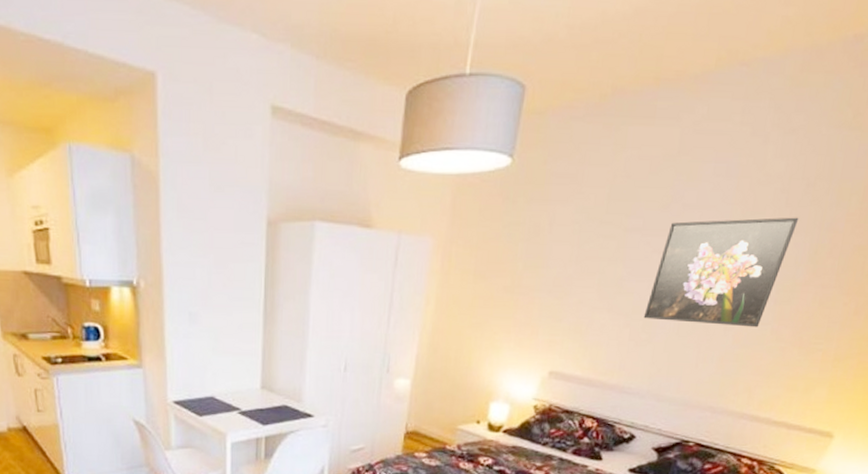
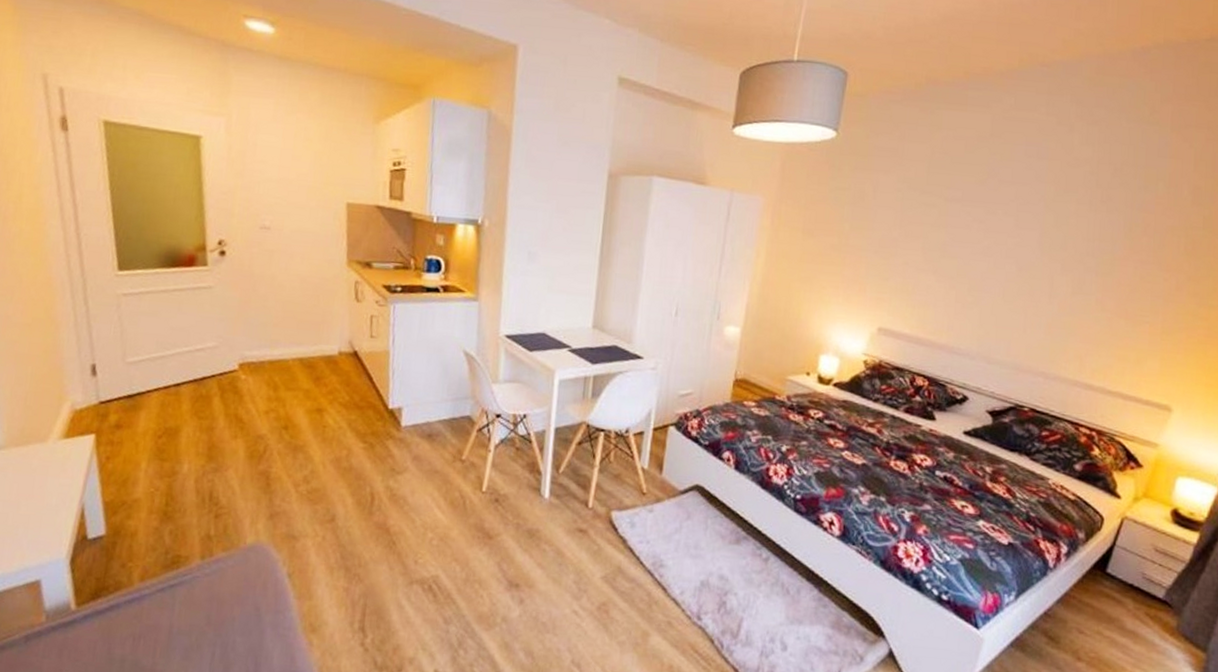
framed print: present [643,217,799,328] -> none [968,195,1111,297]

